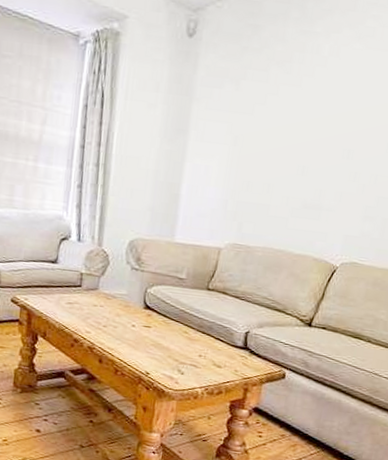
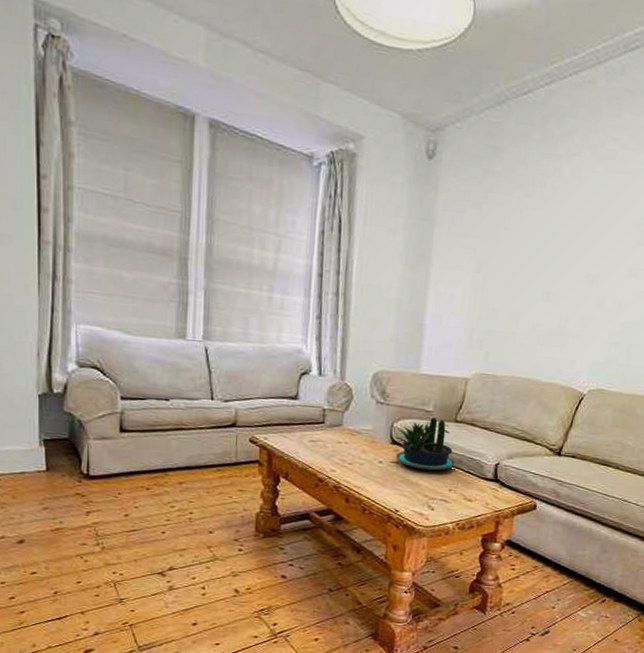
potted plant: none [148,285,207,336] -> present [394,417,456,471]

